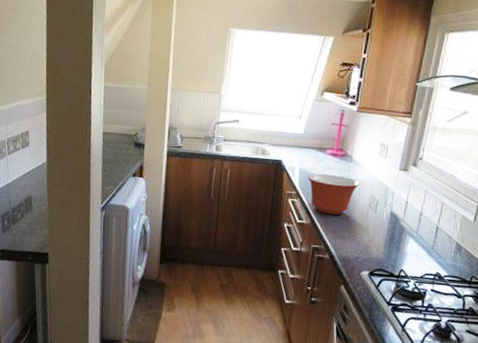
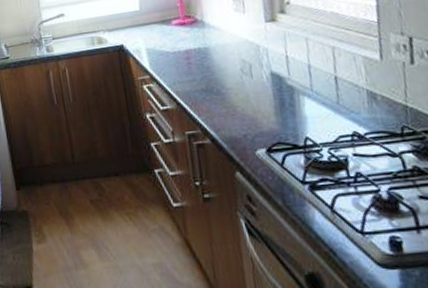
mixing bowl: present [307,173,361,215] -> none [157,45,223,93]

